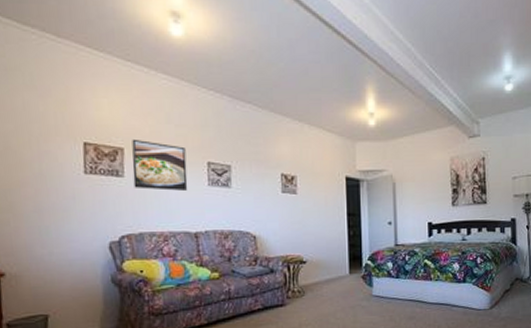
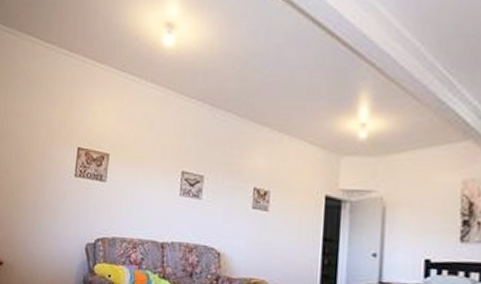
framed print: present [132,138,188,191] -> none [113,145,163,199]

